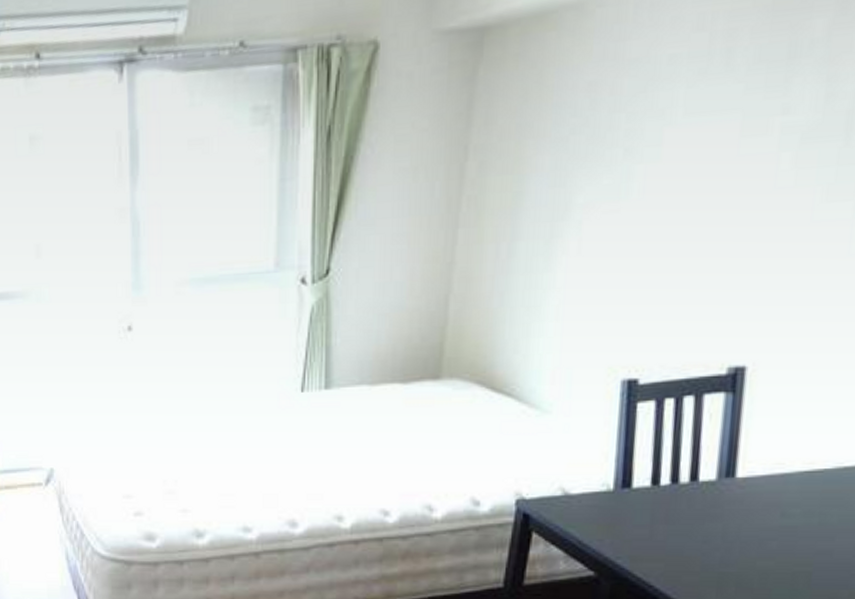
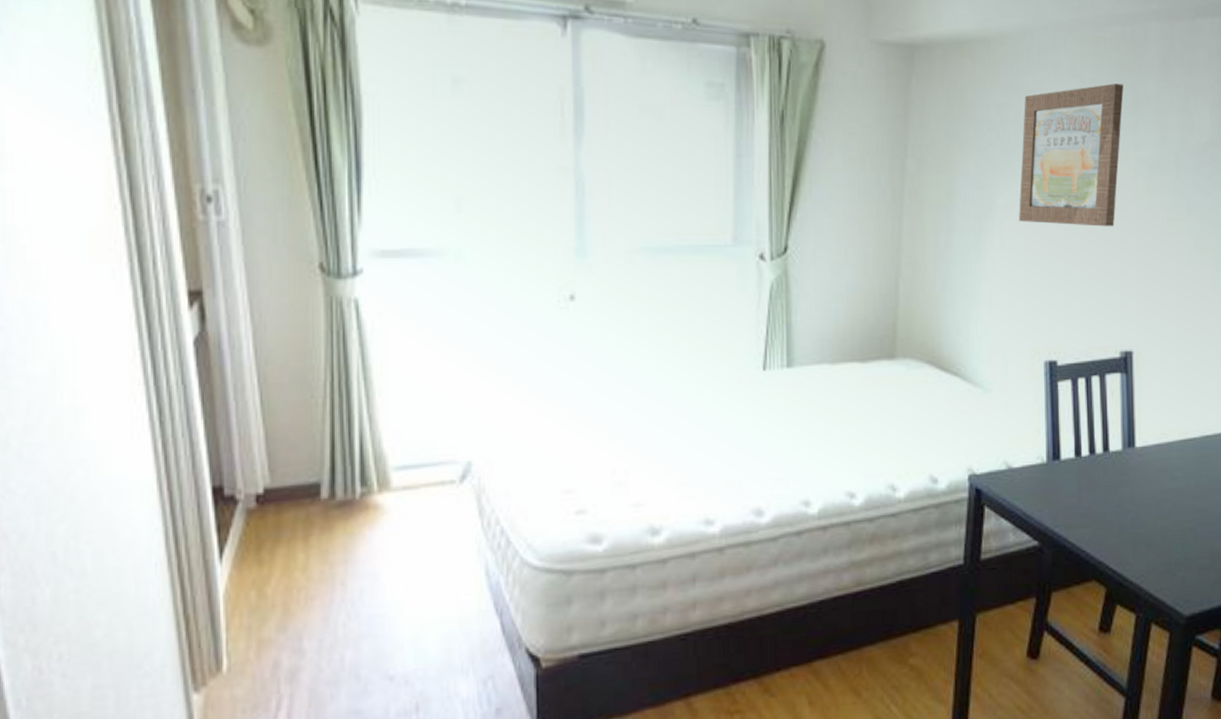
wall art: none [604,29,775,222] -> present [1019,83,1124,227]

